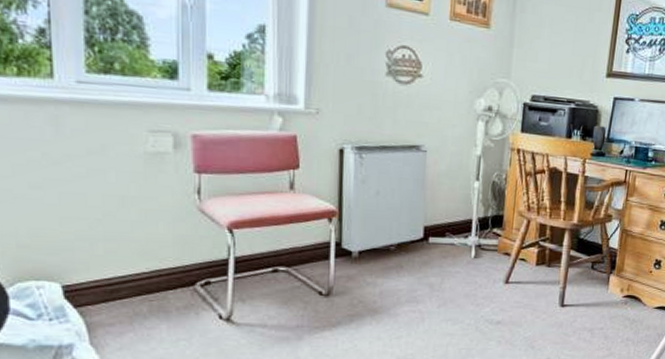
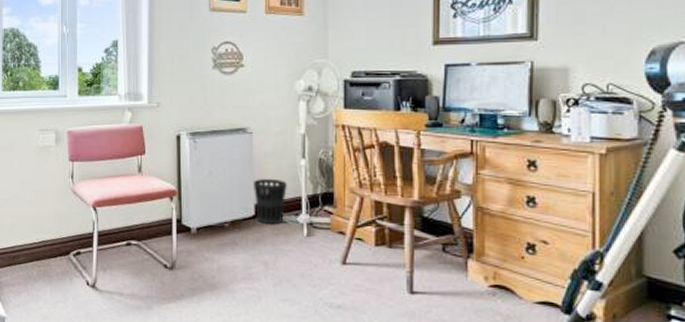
wastebasket: none [423,199,459,247] -> present [253,178,287,225]

